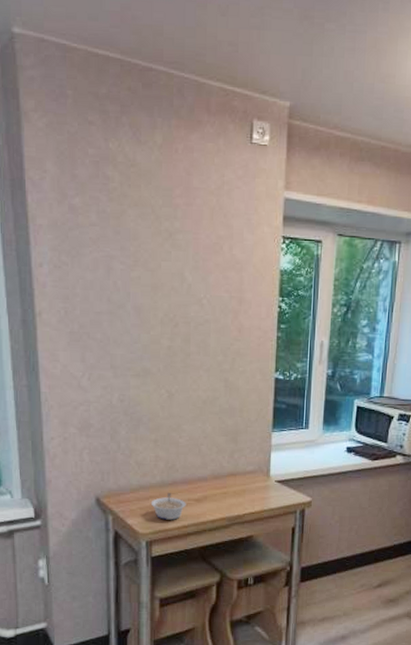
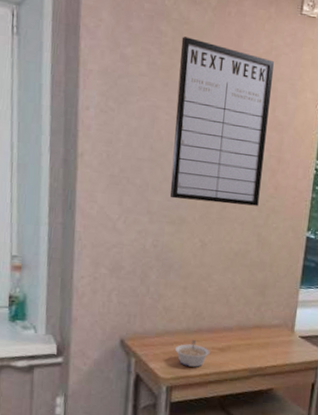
writing board: none [129,180,227,351] -> present [170,36,274,206]

